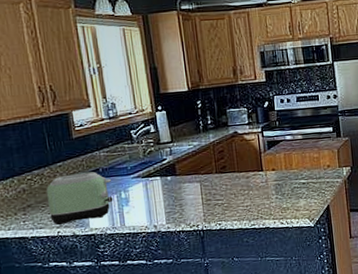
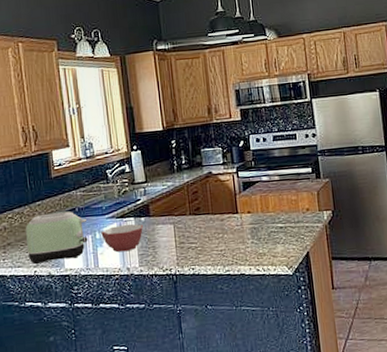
bowl: none [126,183,170,211] -> present [101,224,144,253]

